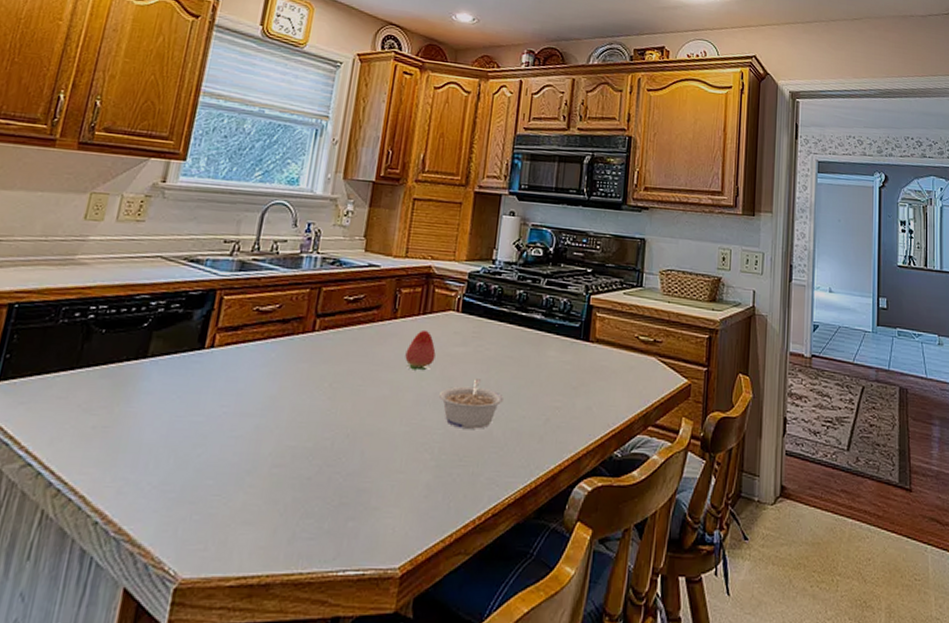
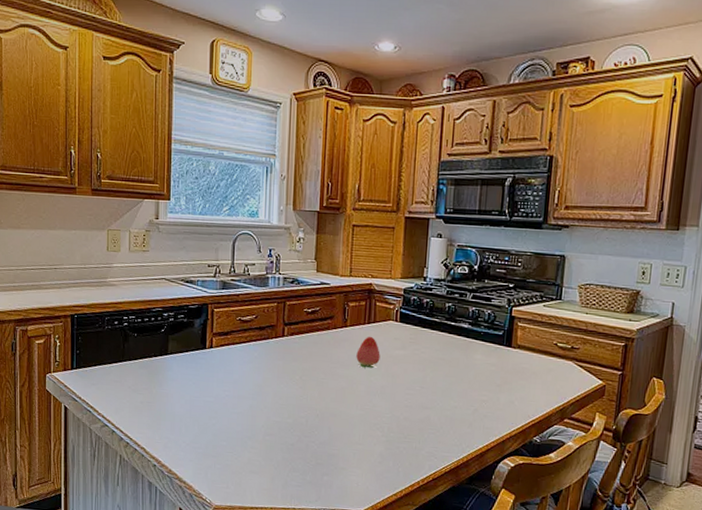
legume: present [438,379,503,429] -> none [385,376,438,415]

